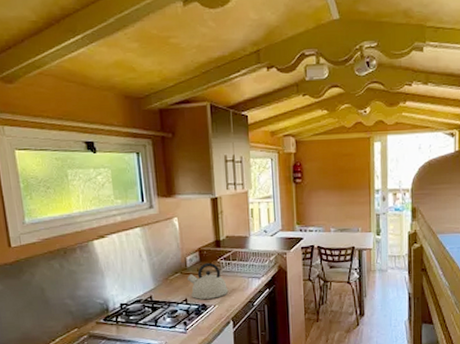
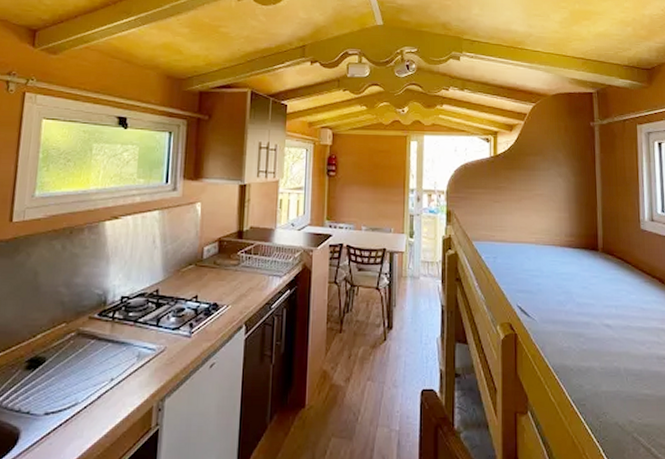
kettle: present [186,262,229,300] -> none [200,255,246,297]

